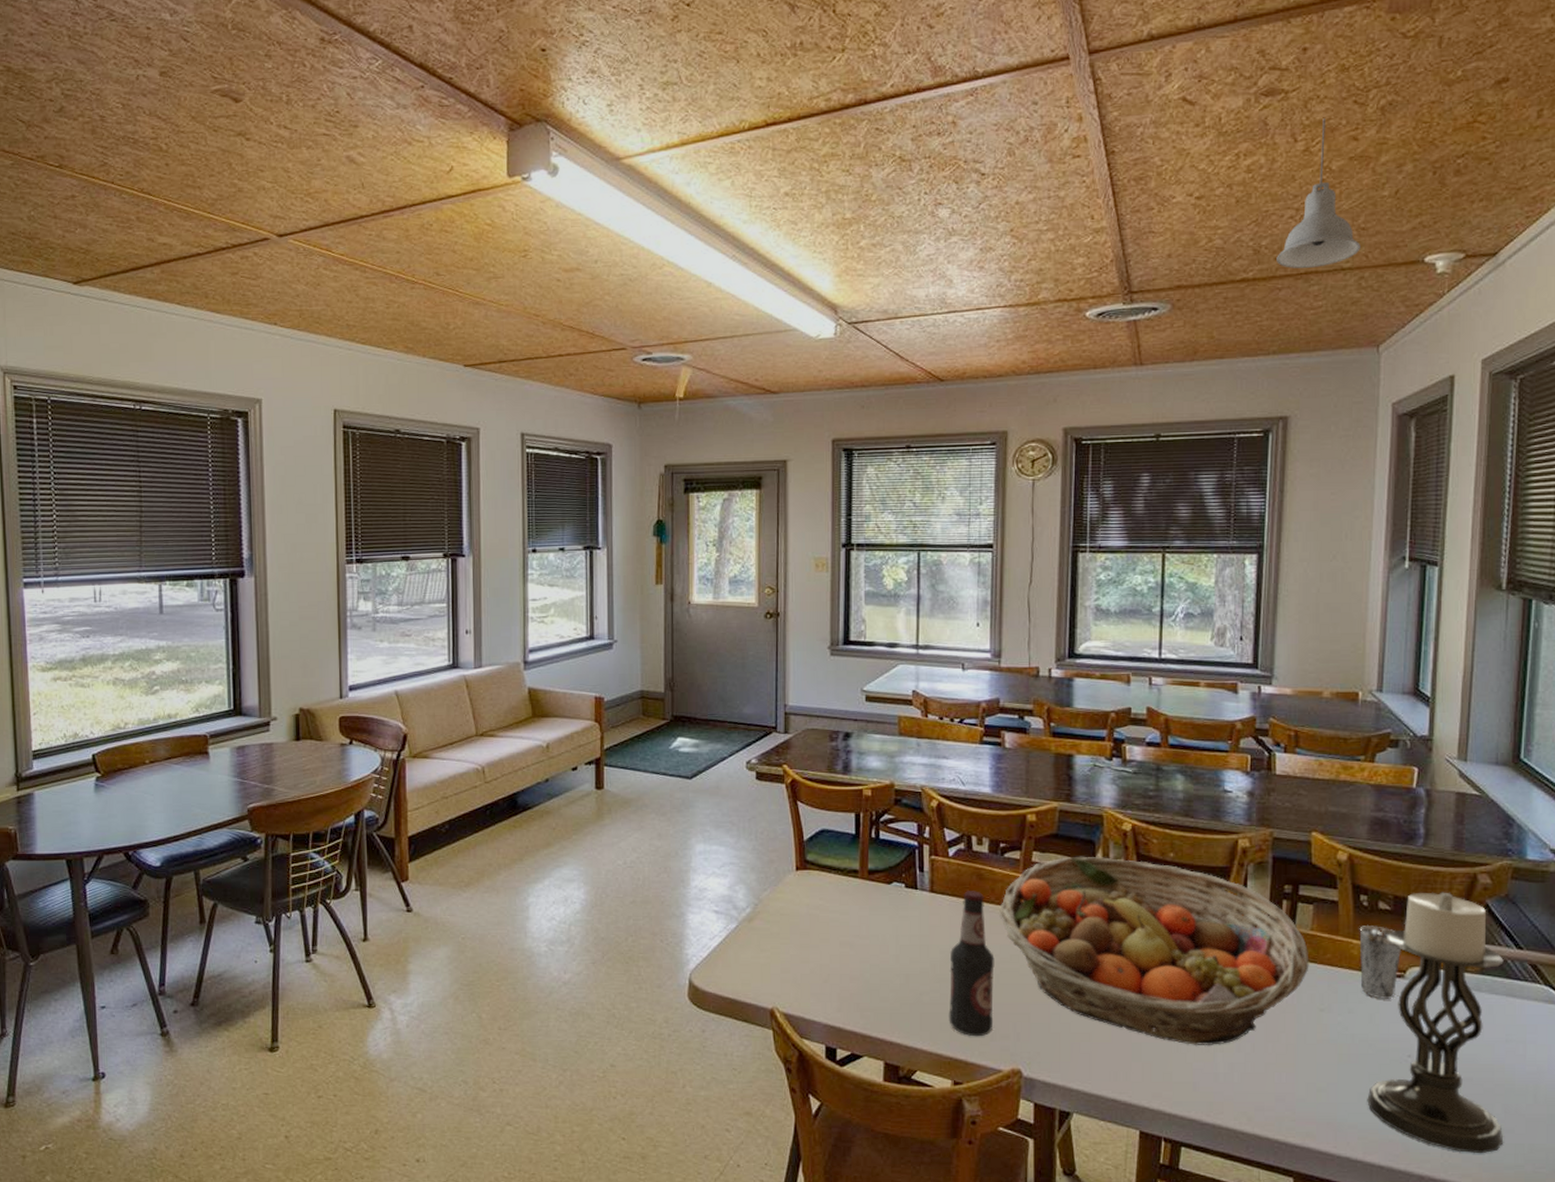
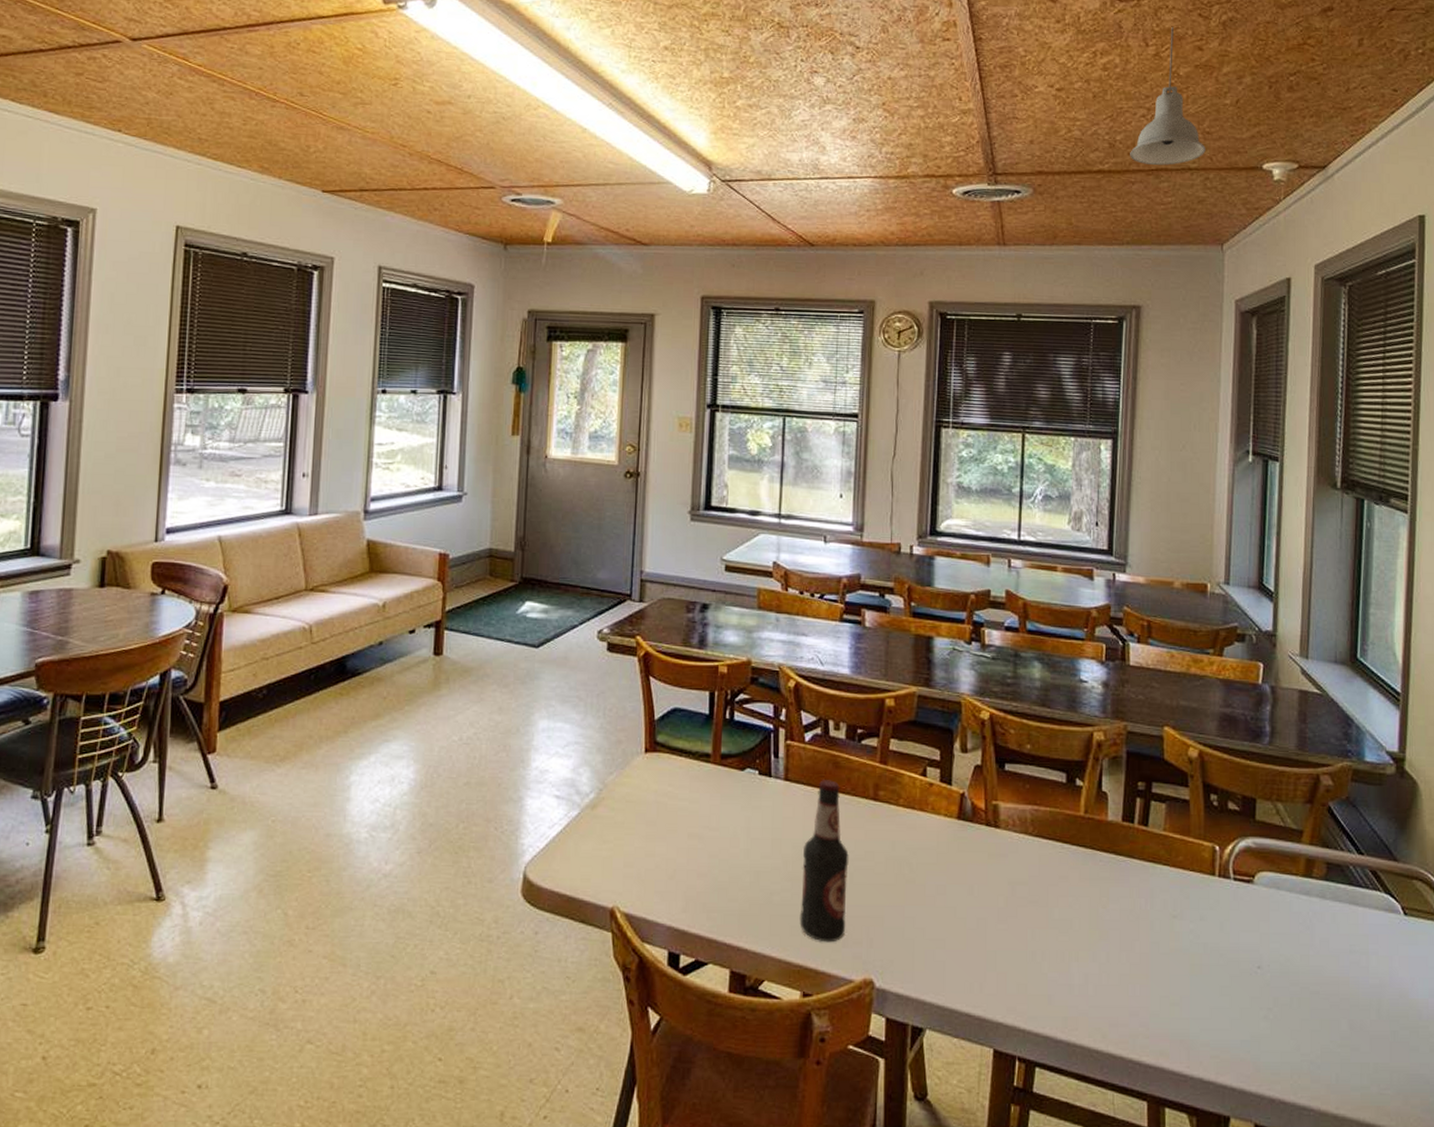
fruit basket: present [998,856,1309,1046] -> none [854,745,1162,955]
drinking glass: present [1359,924,1401,999] -> none [1210,825,1250,905]
candle holder: present [1367,892,1504,1154] -> none [1219,793,1350,1074]

